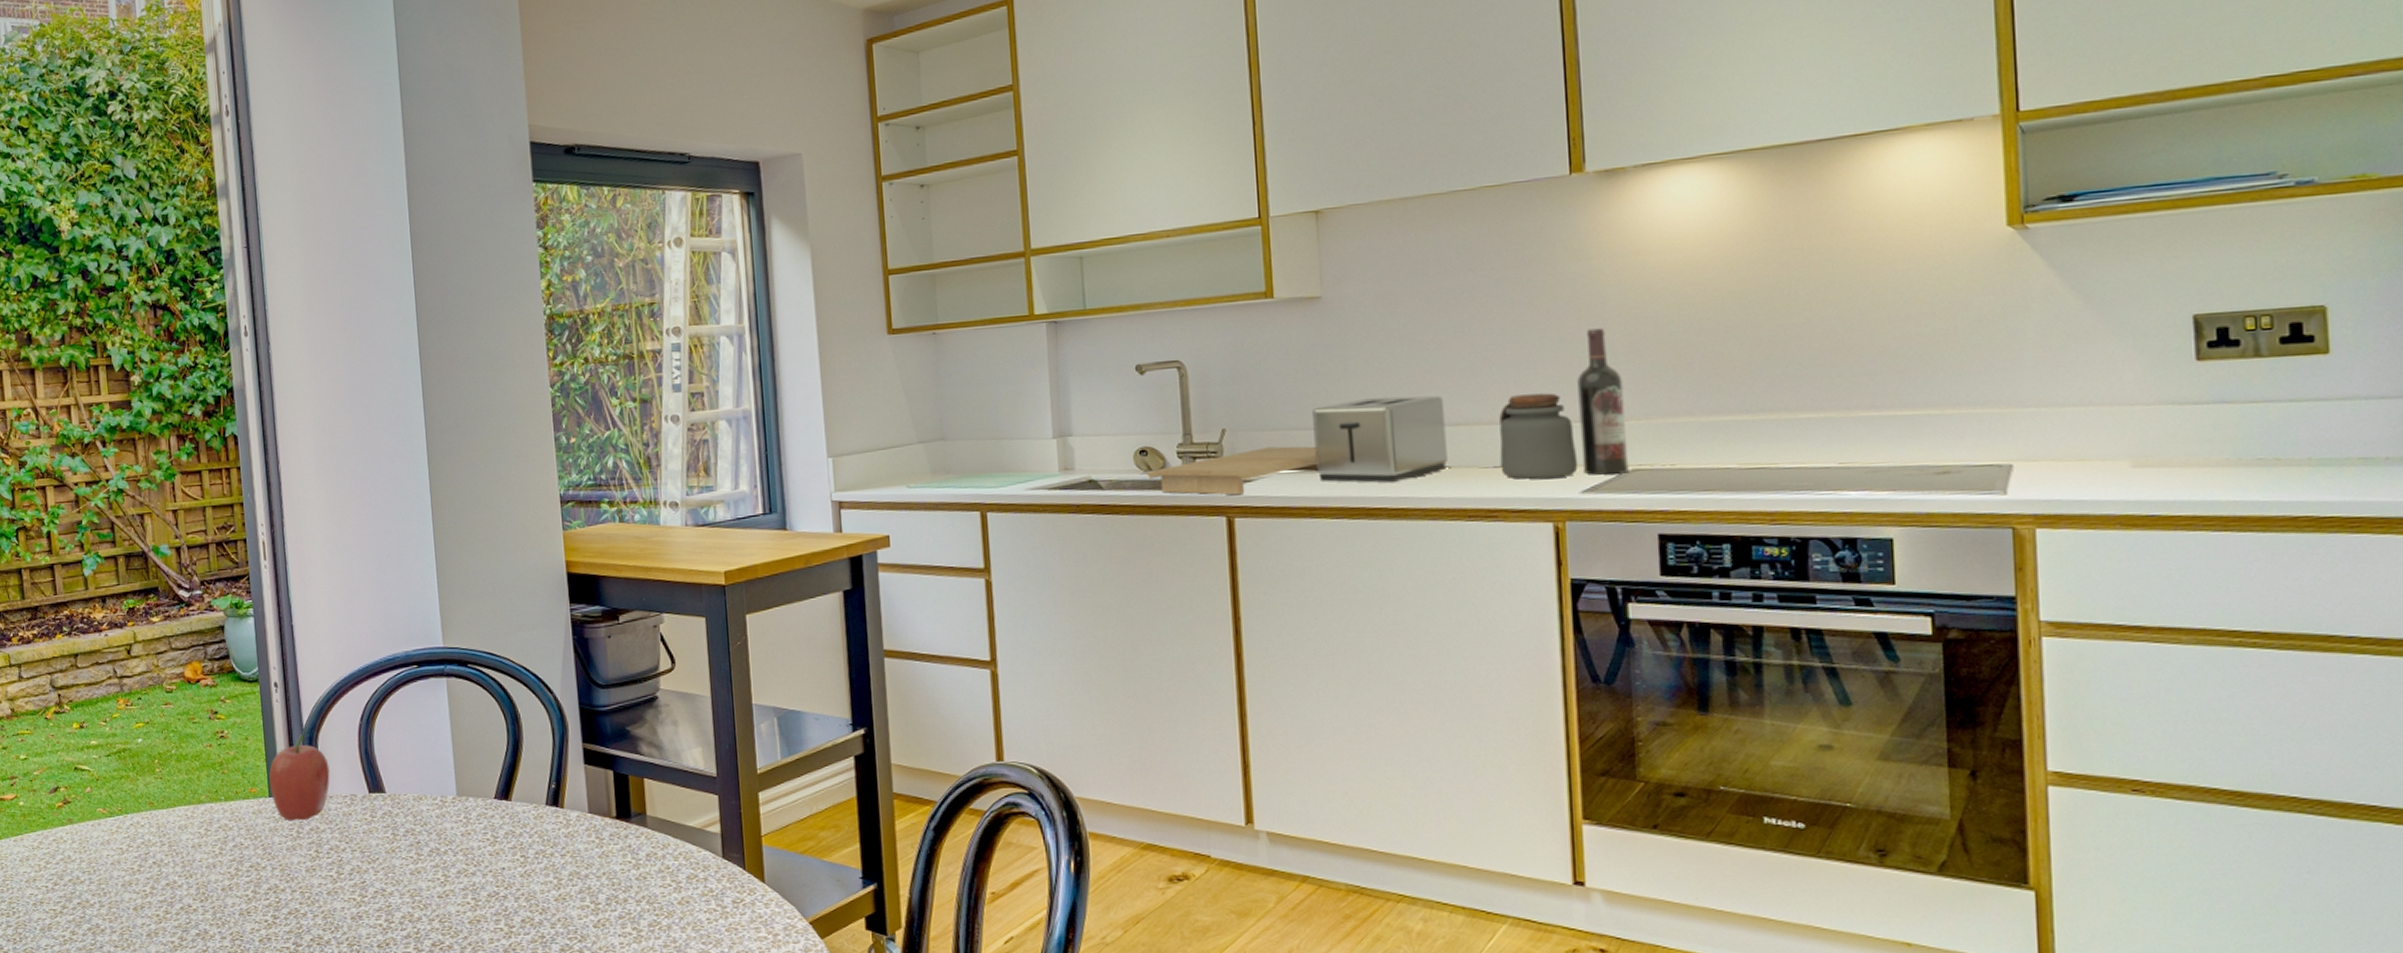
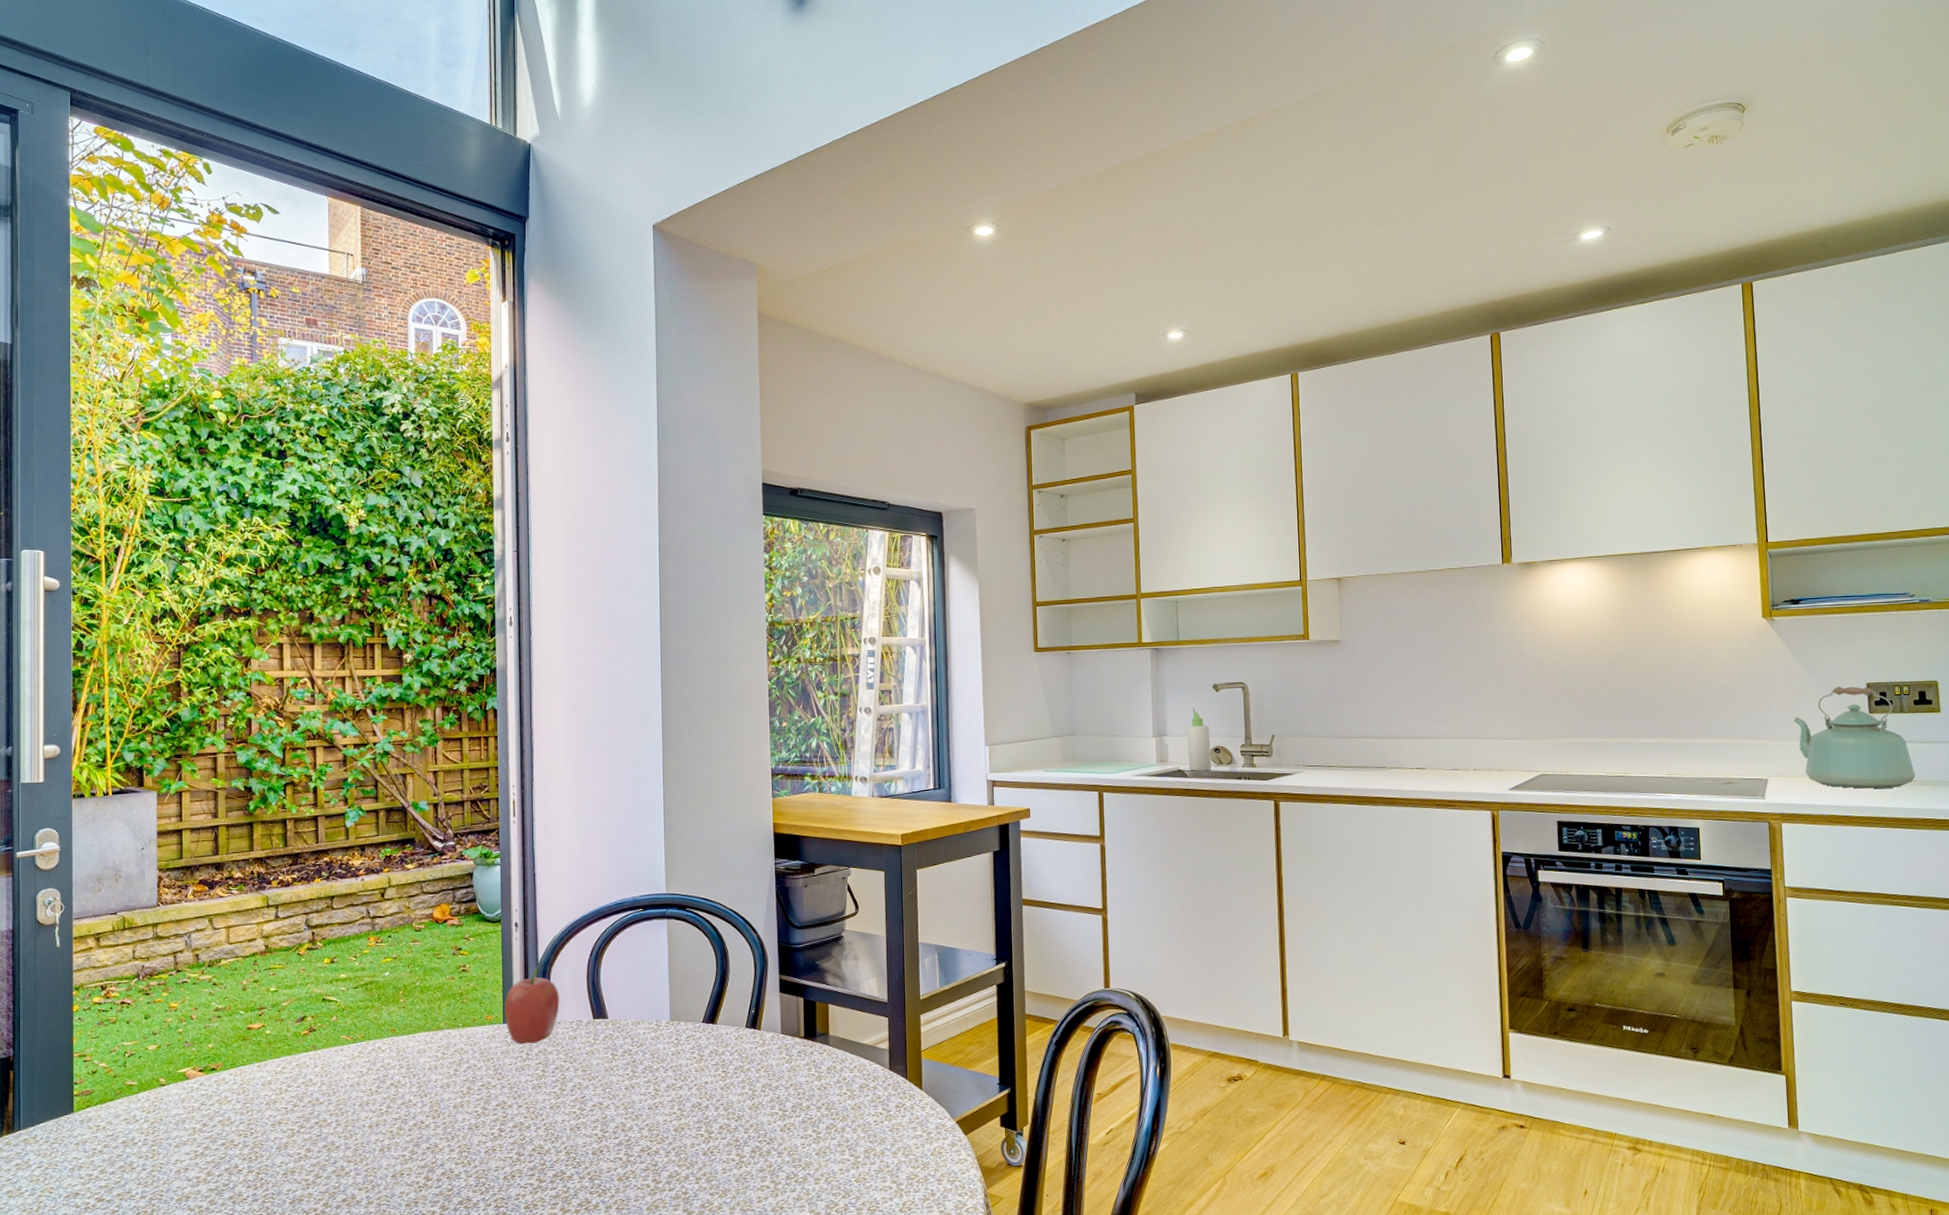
bottle: none [1100,397,1136,481] -> present [1187,708,1211,771]
cutting board: present [1147,446,1318,496] -> none [1219,749,1337,785]
toaster: present [1312,395,1448,484] -> none [1334,716,1423,779]
jar: present [1499,393,1578,479] -> none [1457,718,1507,779]
wine bottle: present [1577,328,1629,475] -> none [1506,673,1539,778]
kettle: none [2059,319,2279,474] -> present [1793,686,1915,789]

